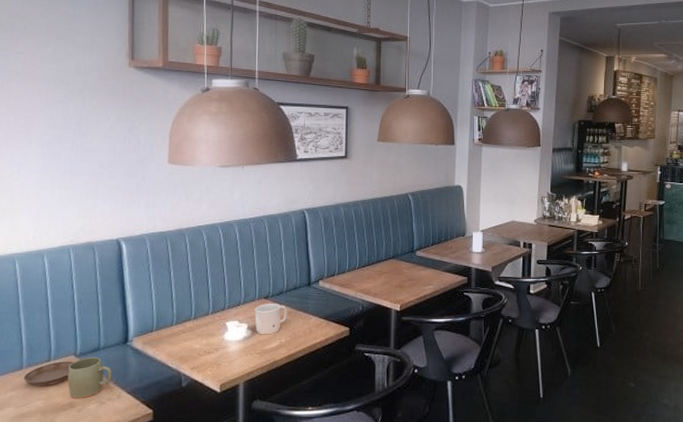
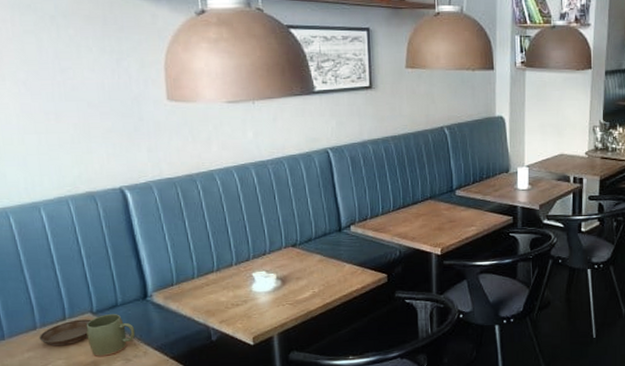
mug: present [255,304,287,335] -> none [282,251,319,285]

